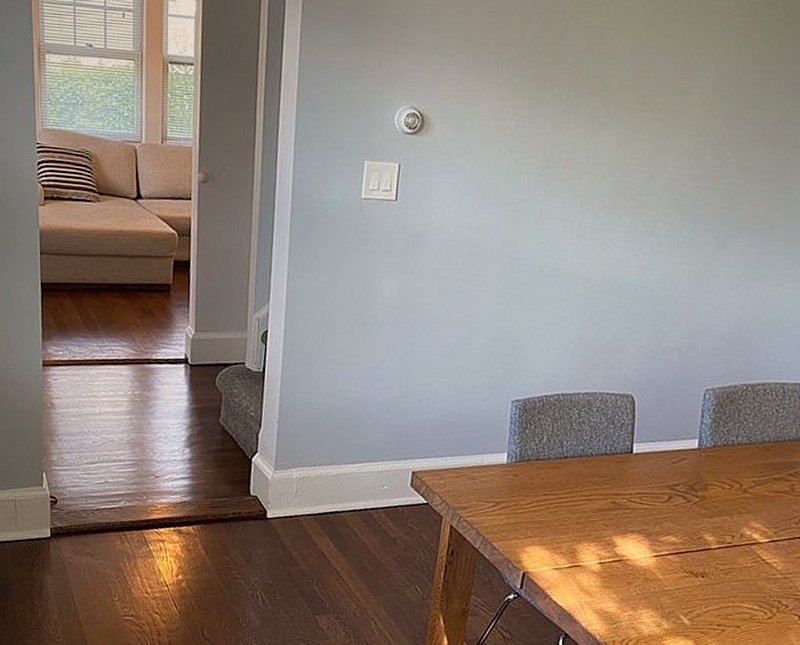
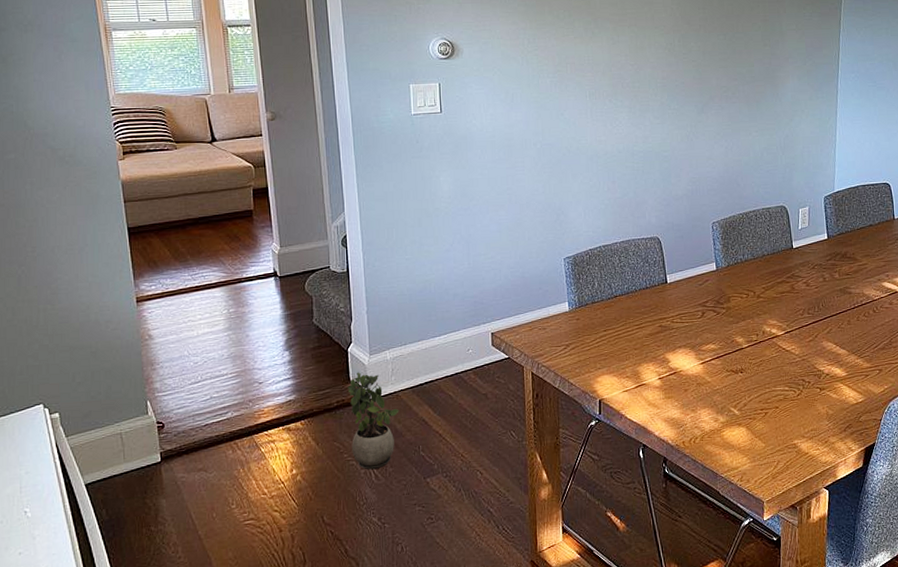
potted plant: none [241,485,297,594] -> present [347,372,399,470]

